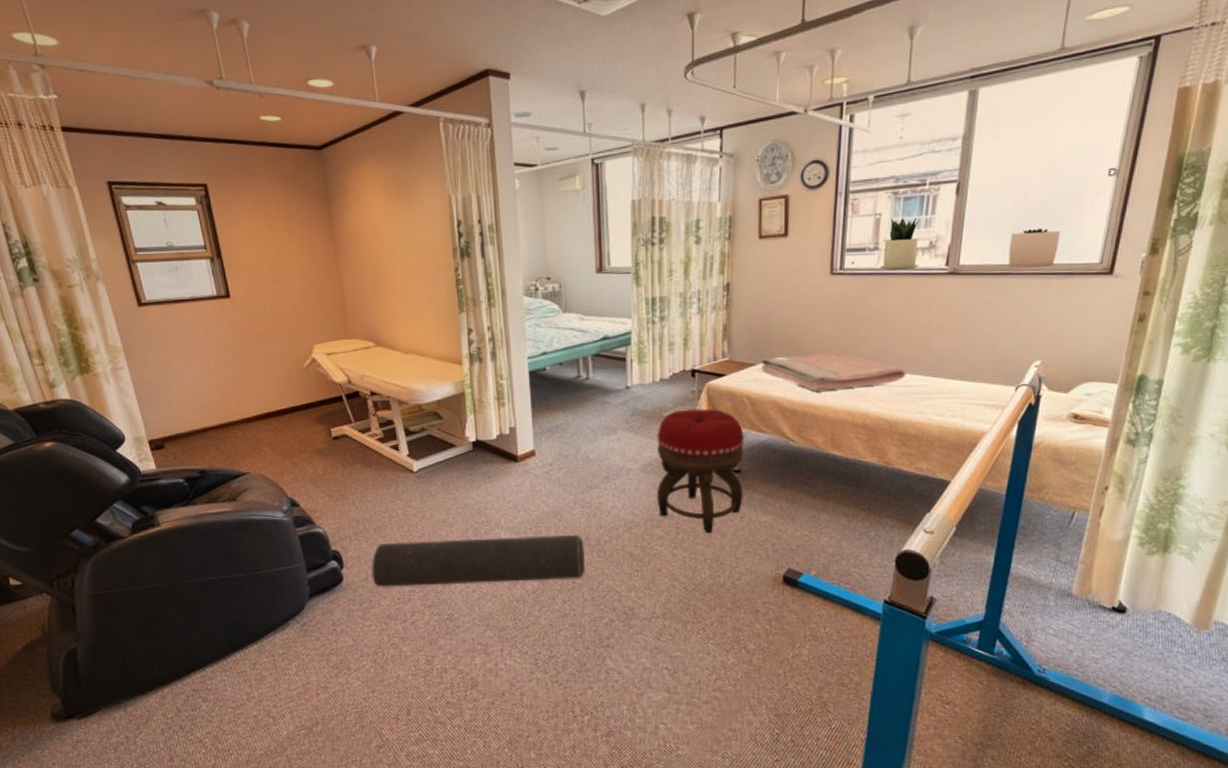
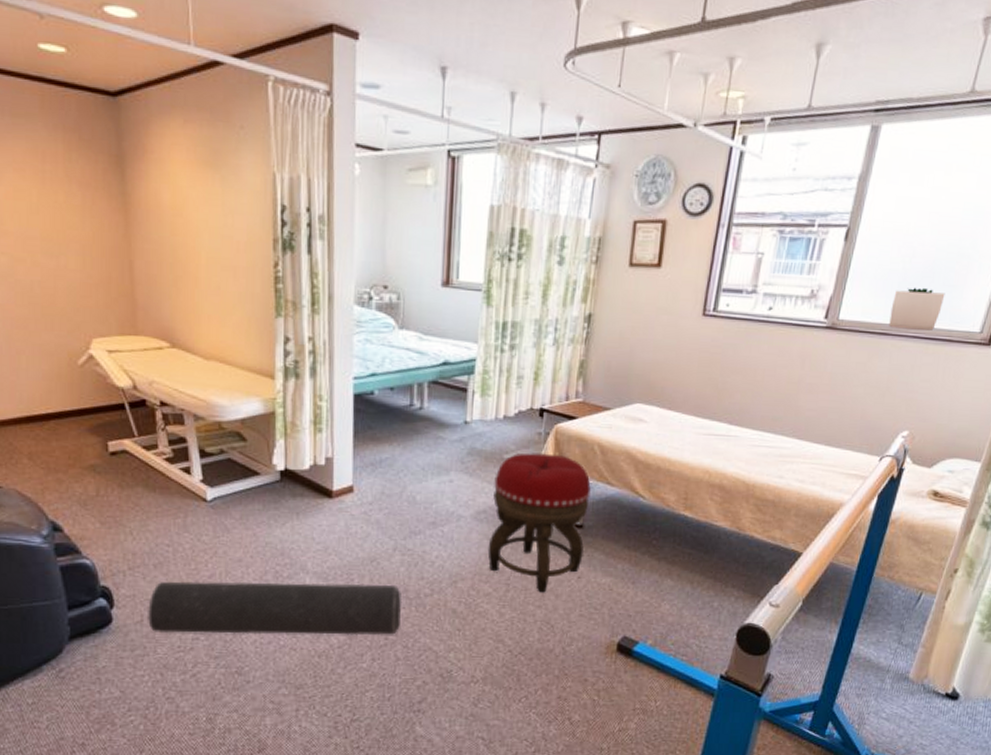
towel: present [761,352,906,391] -> none [617,402,771,445]
planter: present [879,217,920,271] -> none [755,258,804,319]

